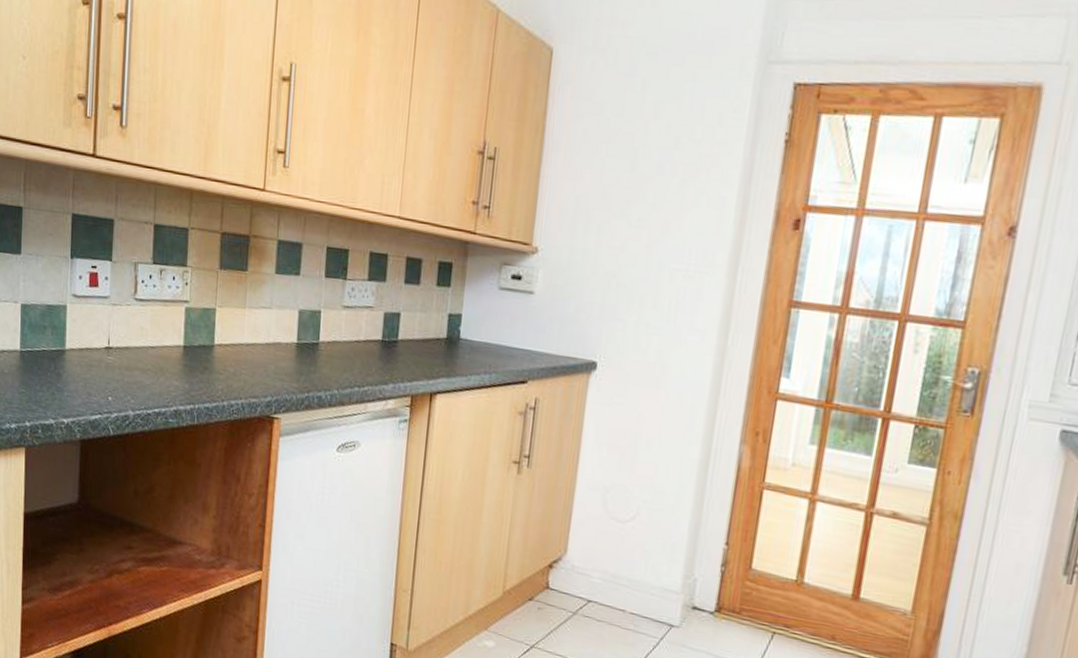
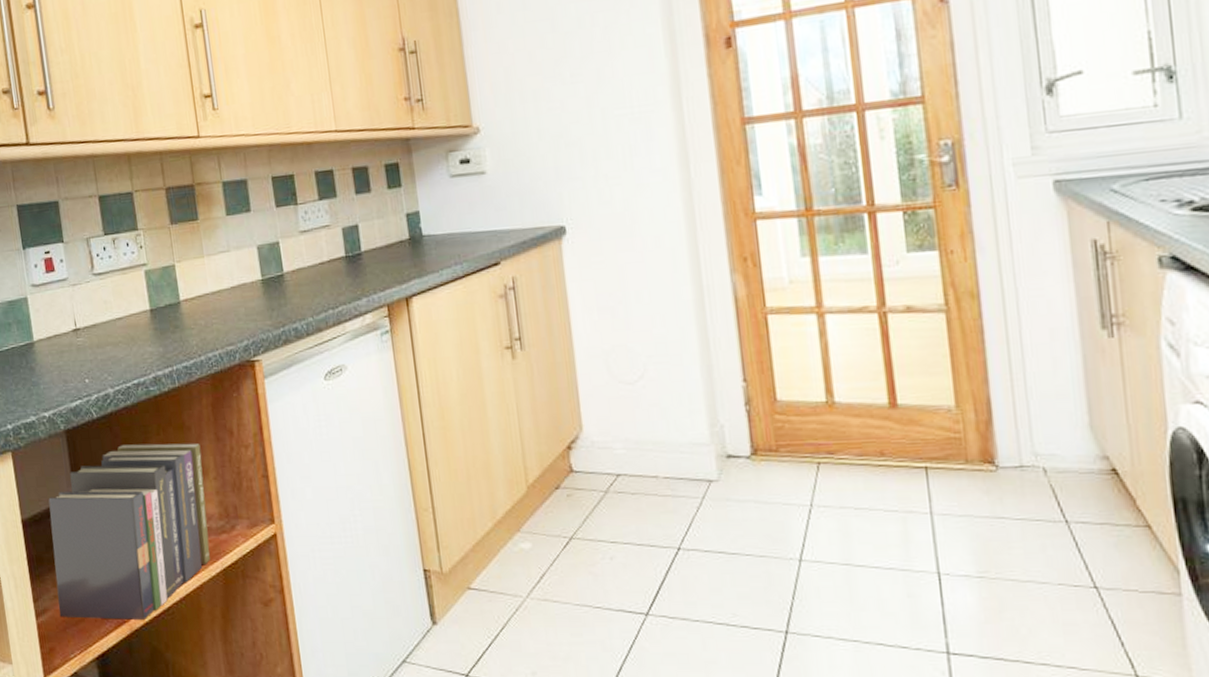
books: none [44,466,207,628] -> present [48,443,211,620]

